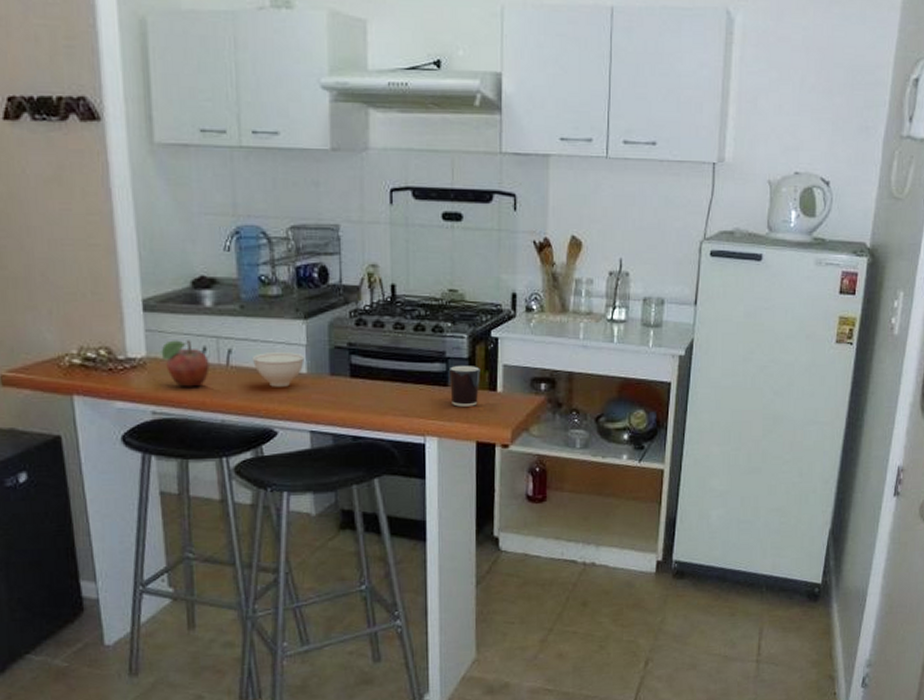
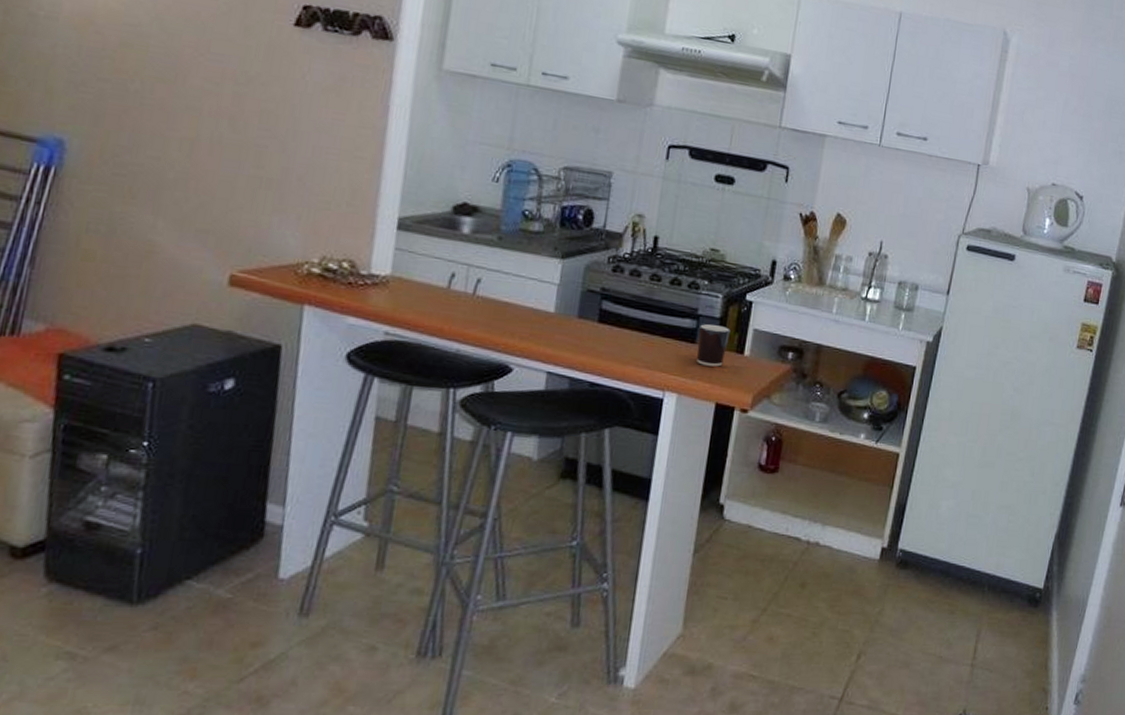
fruit: present [161,340,210,387] -> none [406,262,456,313]
bowl: present [251,352,306,388] -> none [500,286,556,325]

